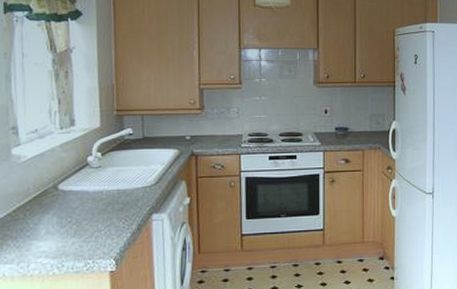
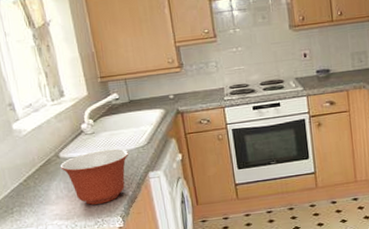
mixing bowl: none [56,186,135,244] -> present [60,148,129,205]

